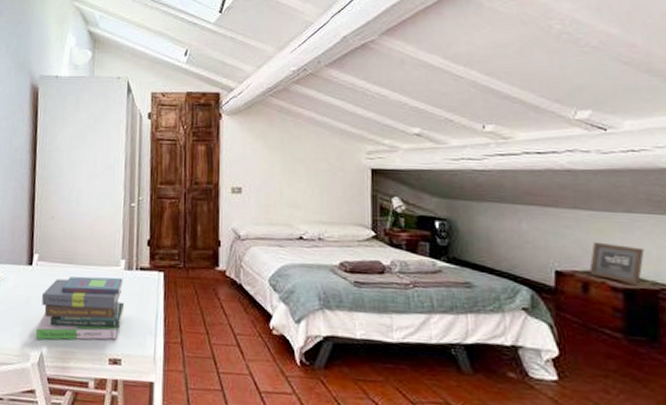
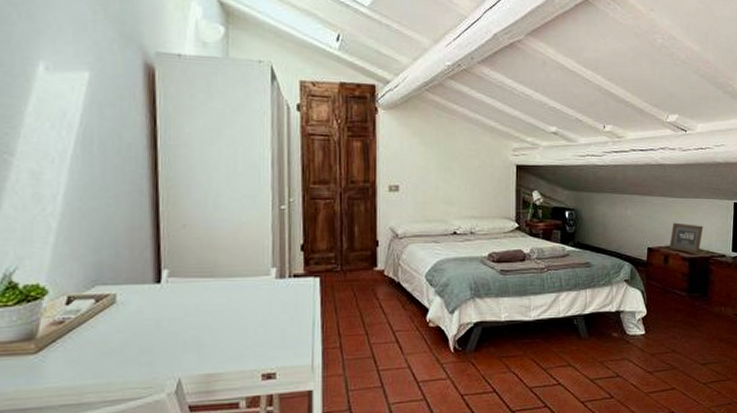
books: present [35,276,125,340] -> none [170,287,278,367]

